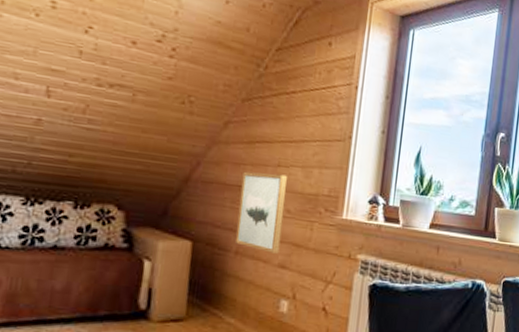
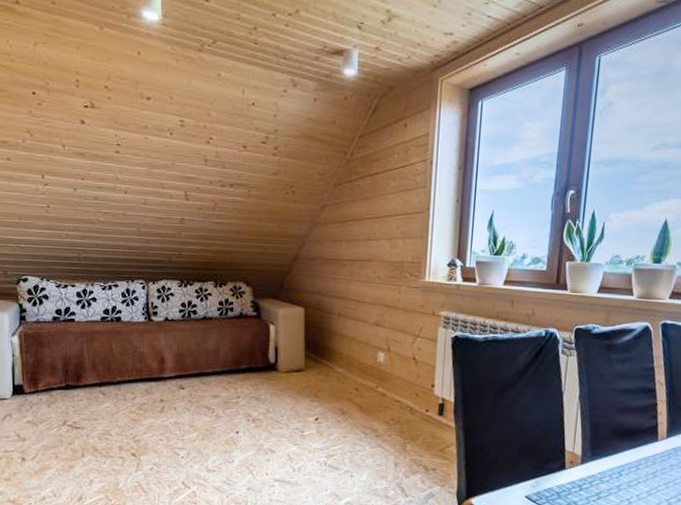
wall art: present [234,171,287,254] -> none [337,246,377,314]

